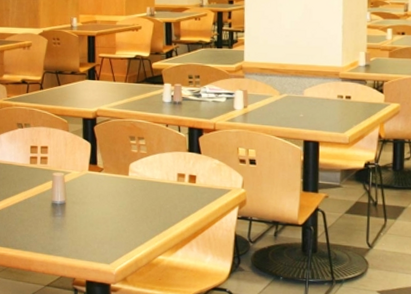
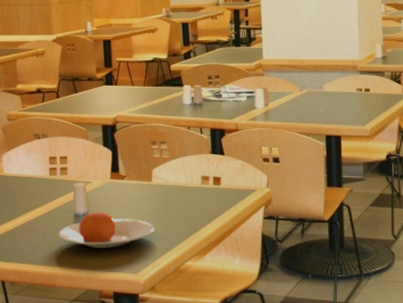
plate: none [36,201,130,238] -> present [59,211,155,248]

